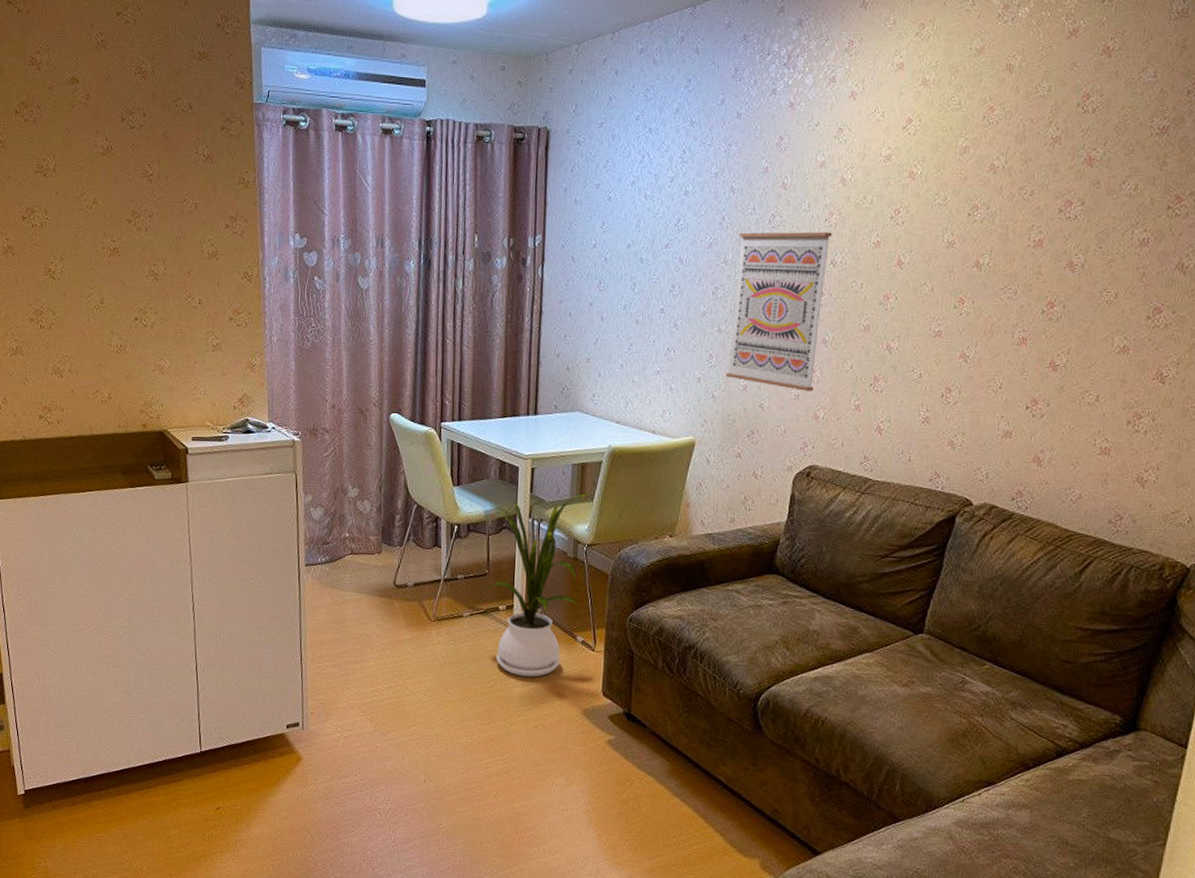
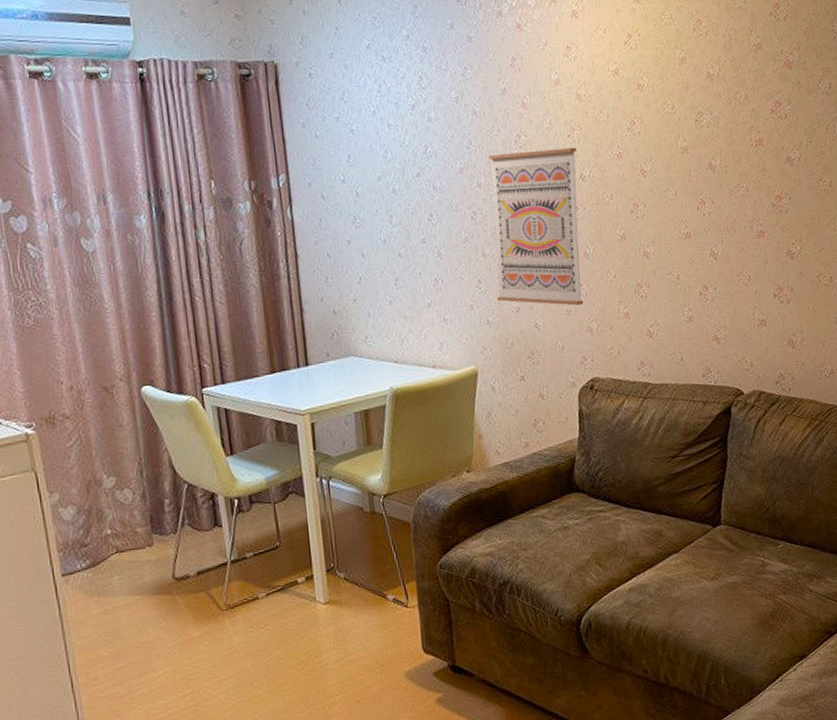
house plant: present [485,494,591,677] -> none [269,442,383,651]

